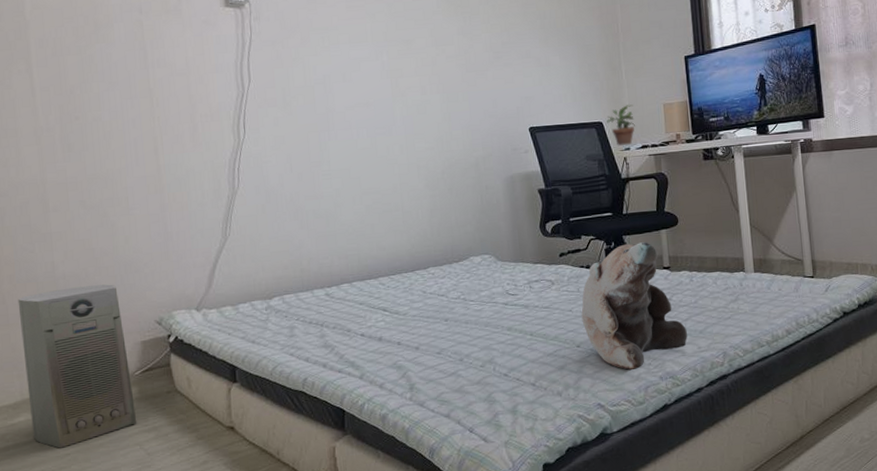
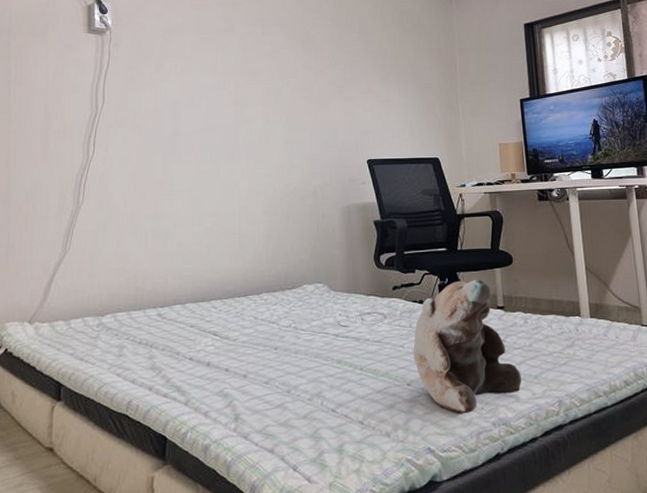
potted plant: present [606,104,635,146] -> none [443,143,471,183]

